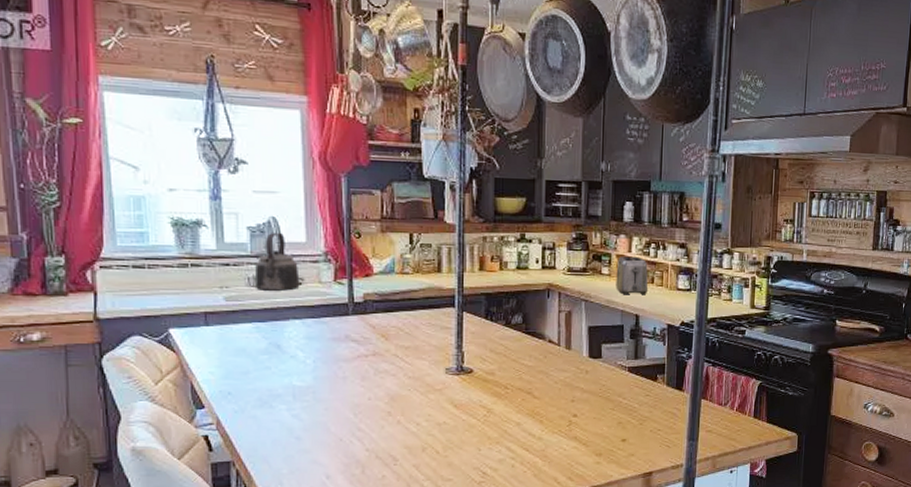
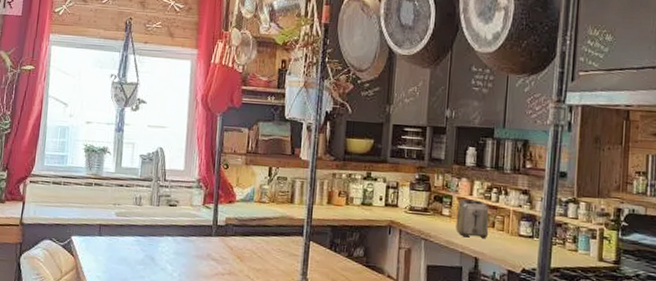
kettle: present [254,233,300,291] -> none [140,161,176,211]

